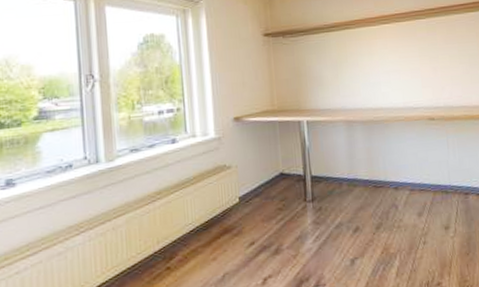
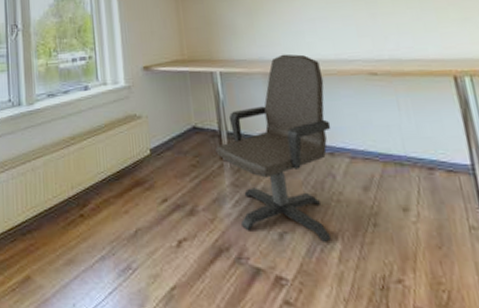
office chair: none [300,103,397,262] -> present [215,54,331,242]

